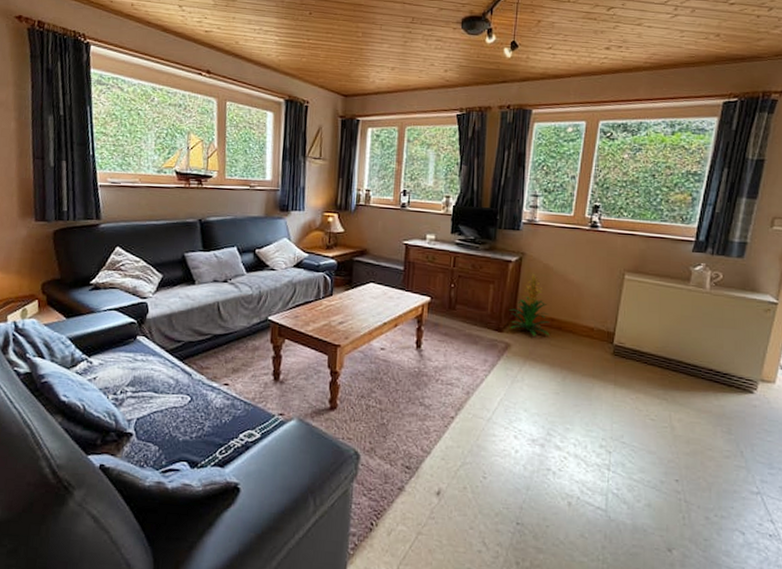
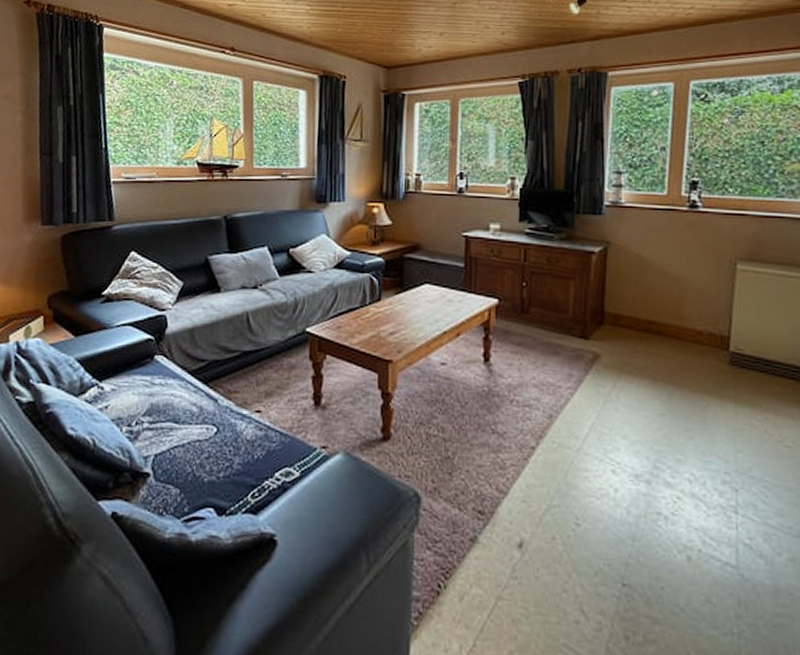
indoor plant: present [509,273,550,337] -> none [596,265,648,344]

